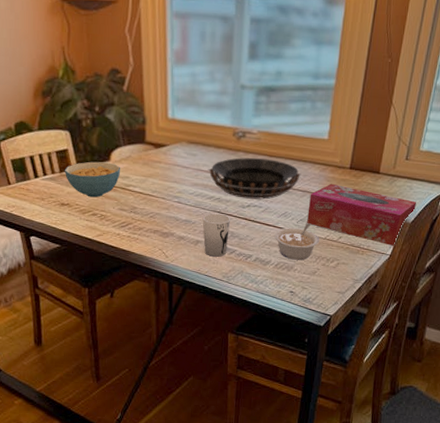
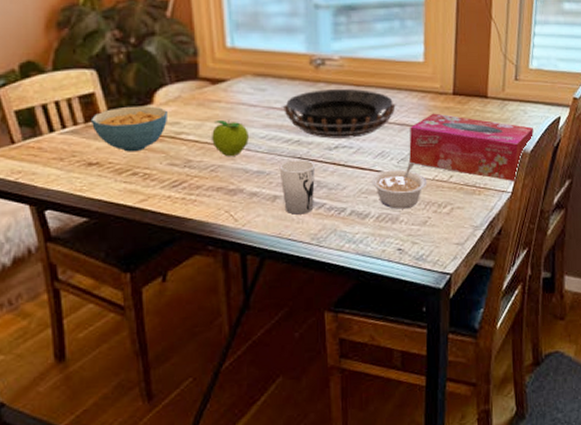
fruit: none [152,177,181,207] -> present [212,119,249,157]

